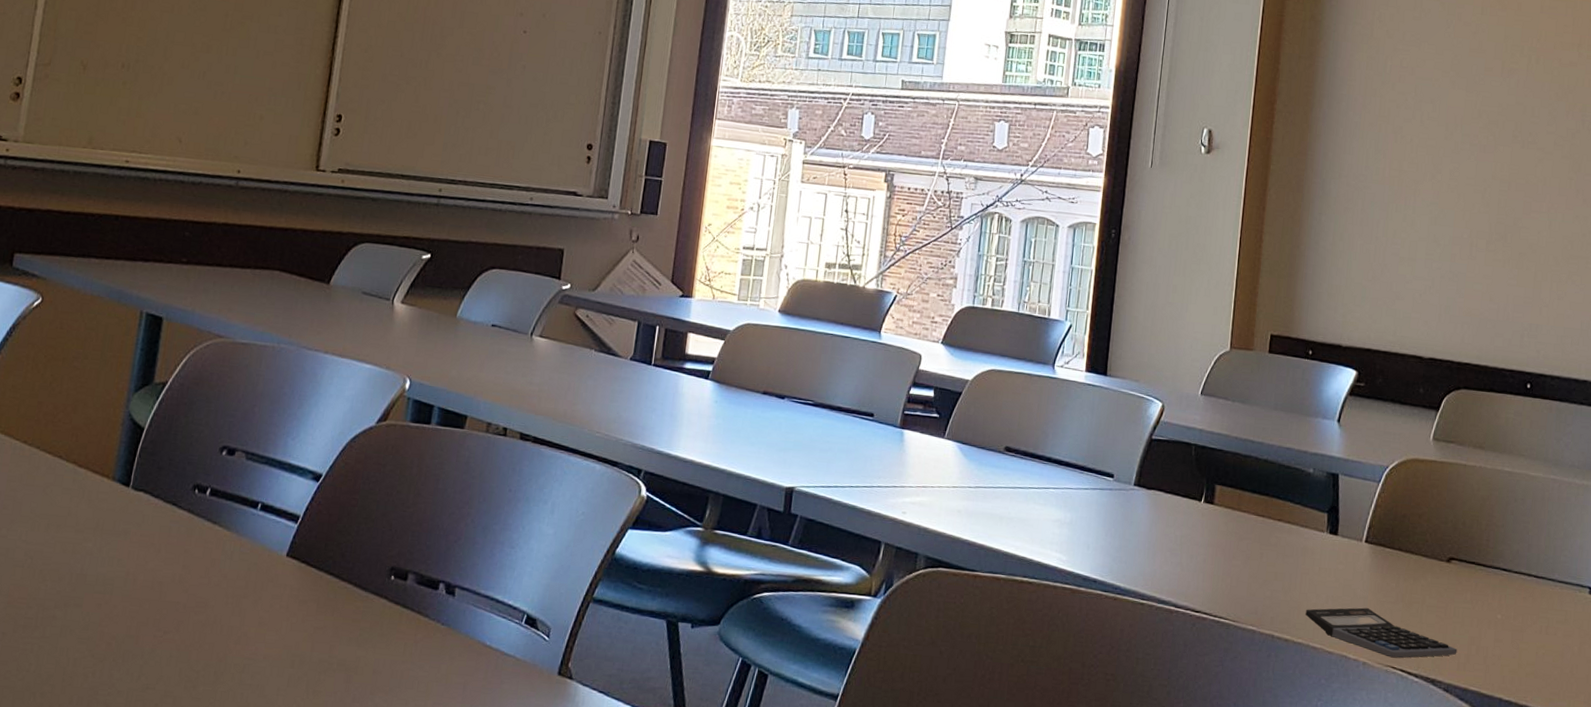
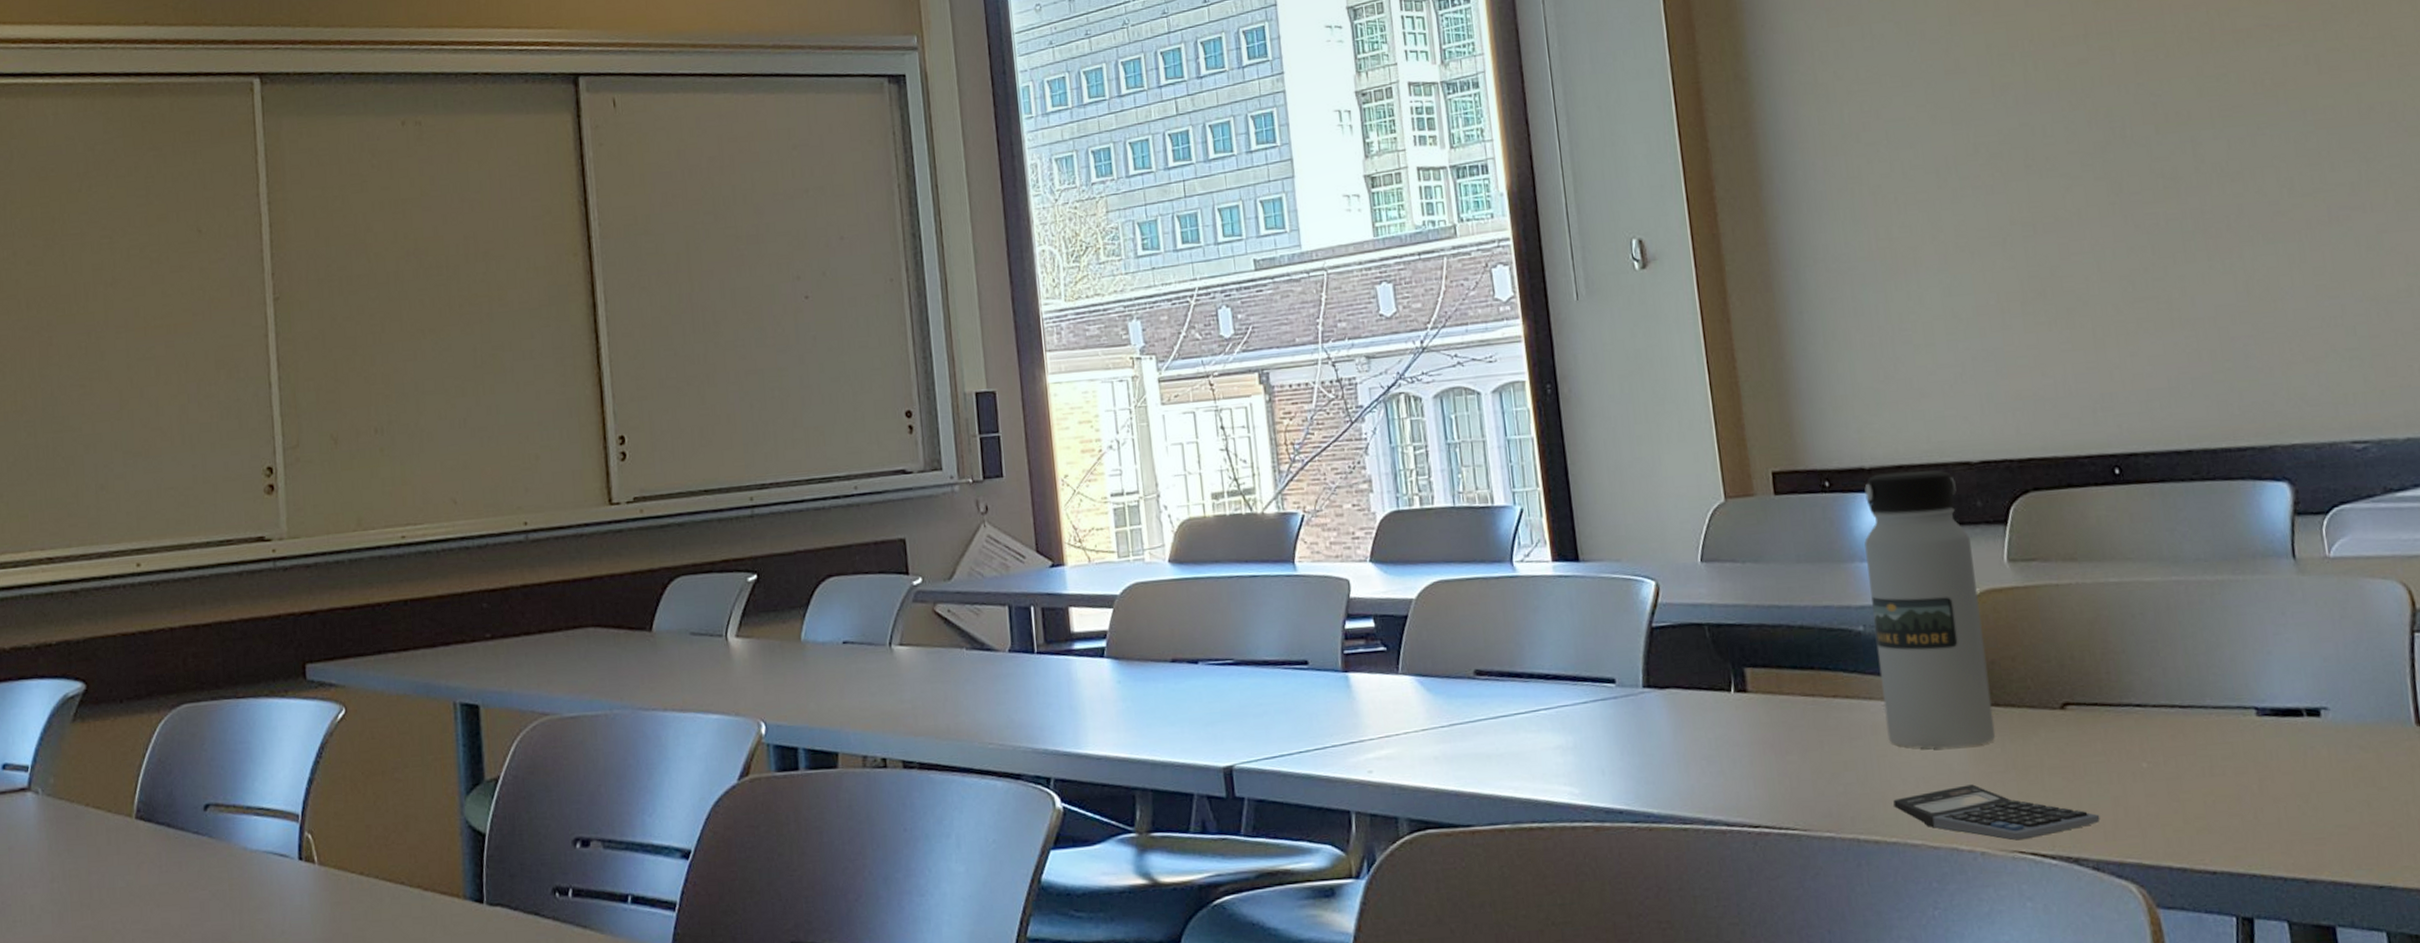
water bottle: none [1313,352,1409,579] -> present [1864,470,1996,749]

